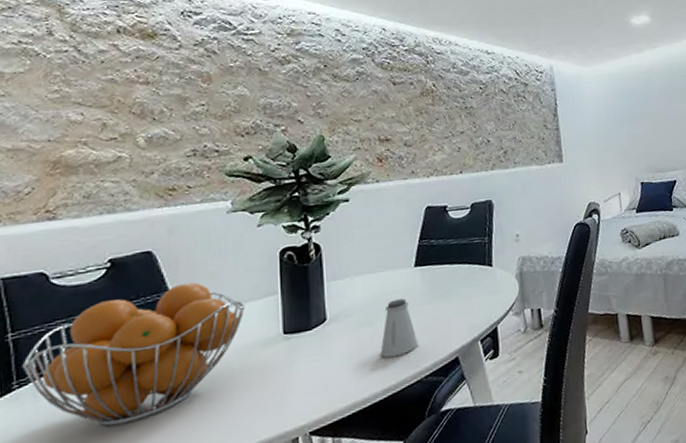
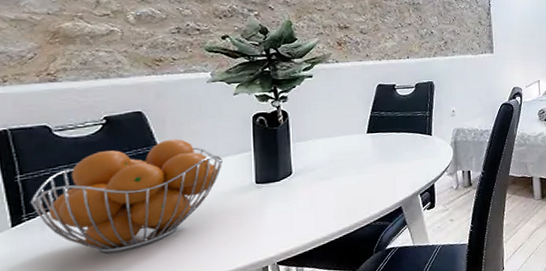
saltshaker: present [380,298,419,358] -> none [337,158,369,206]

